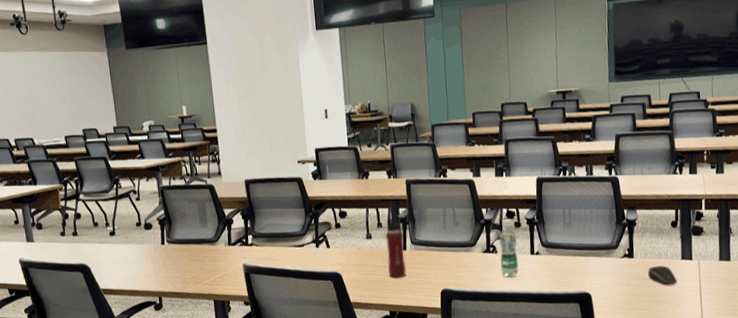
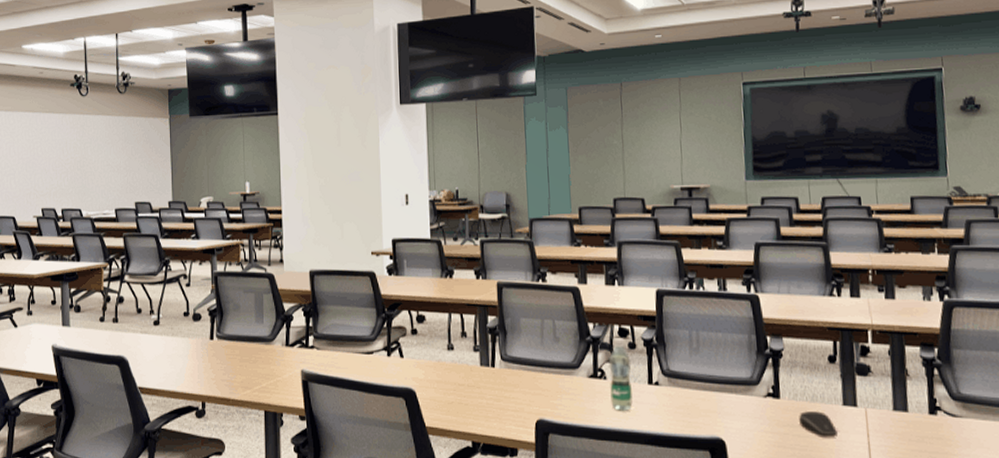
water bottle: present [385,214,407,278] -> none [469,323,495,401]

